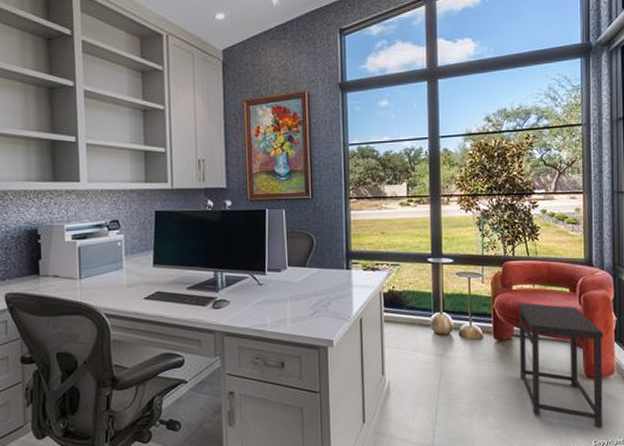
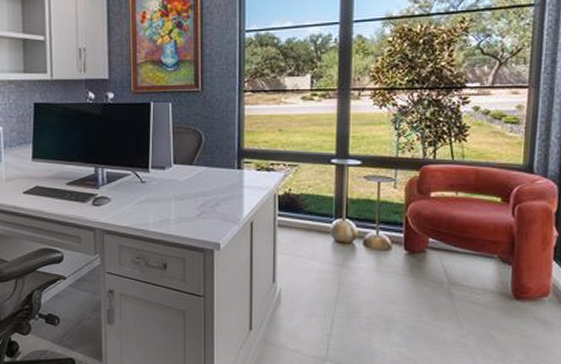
side table: present [518,303,603,427] -> none [433,212,539,353]

